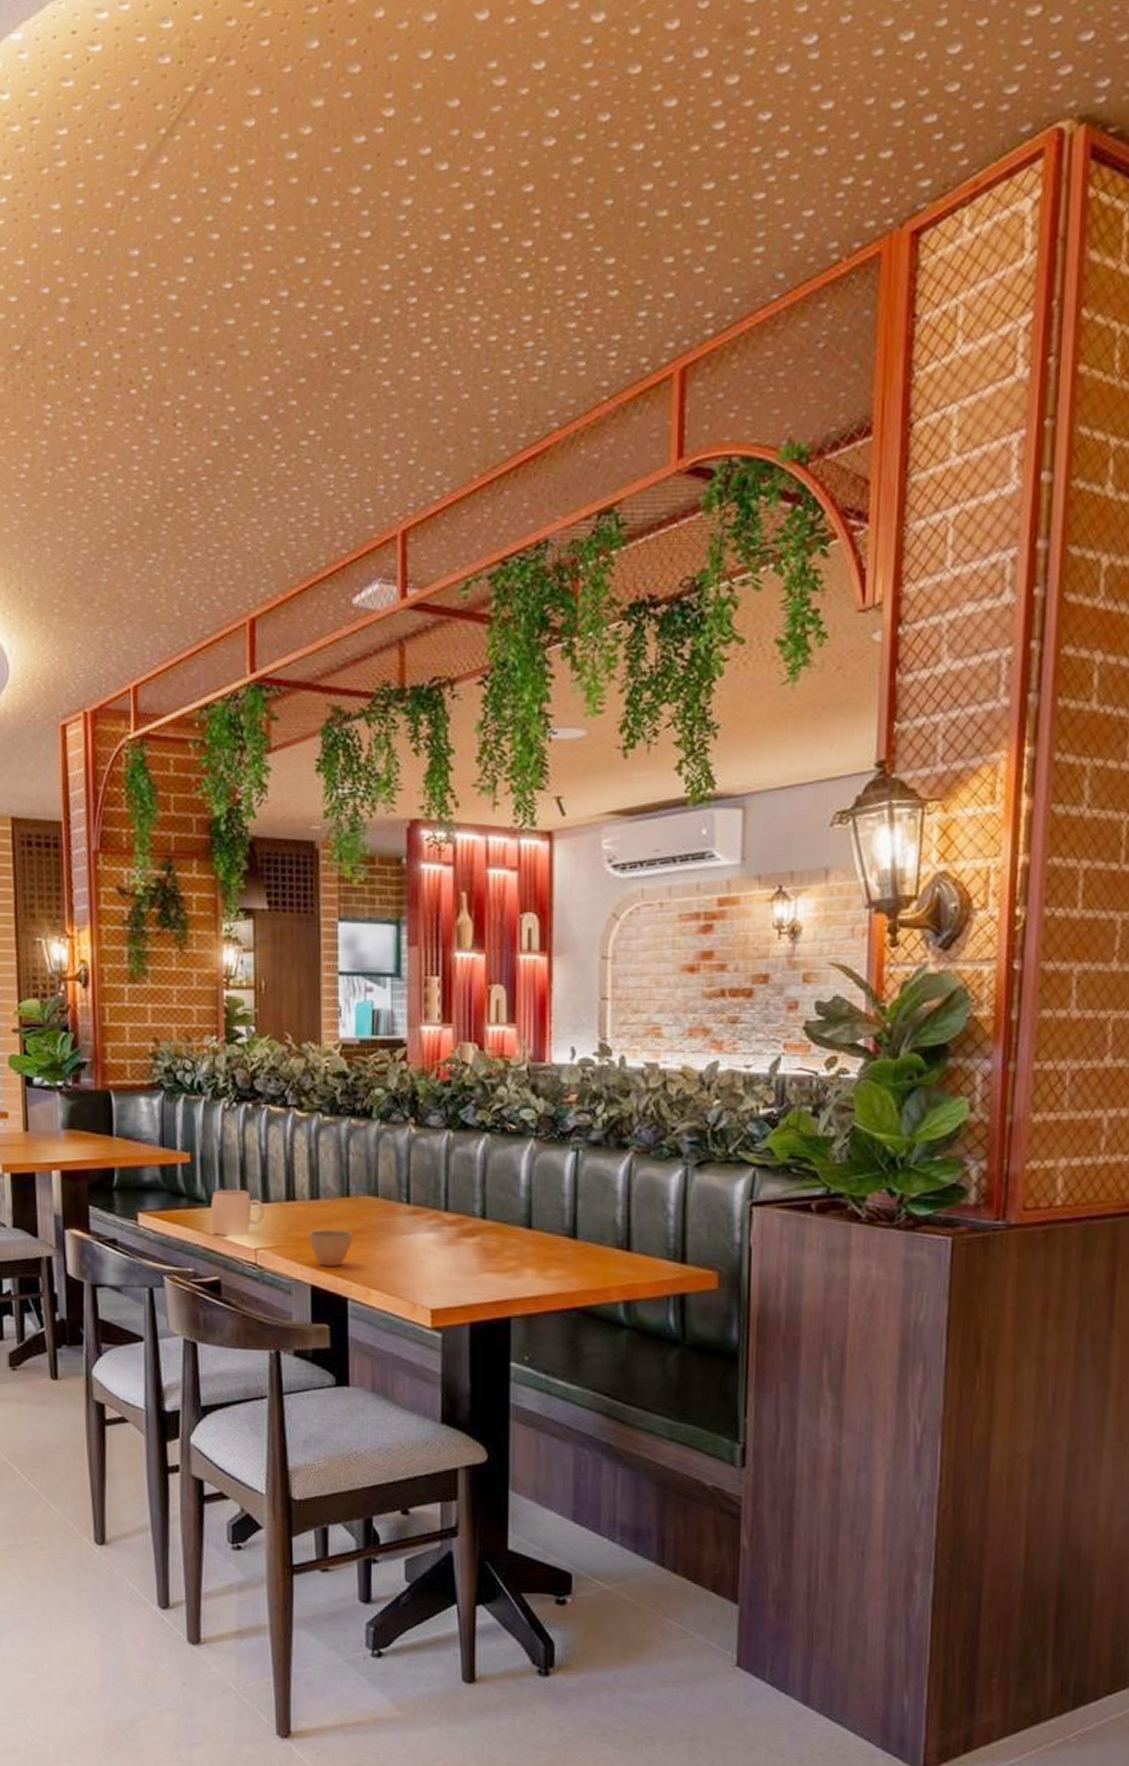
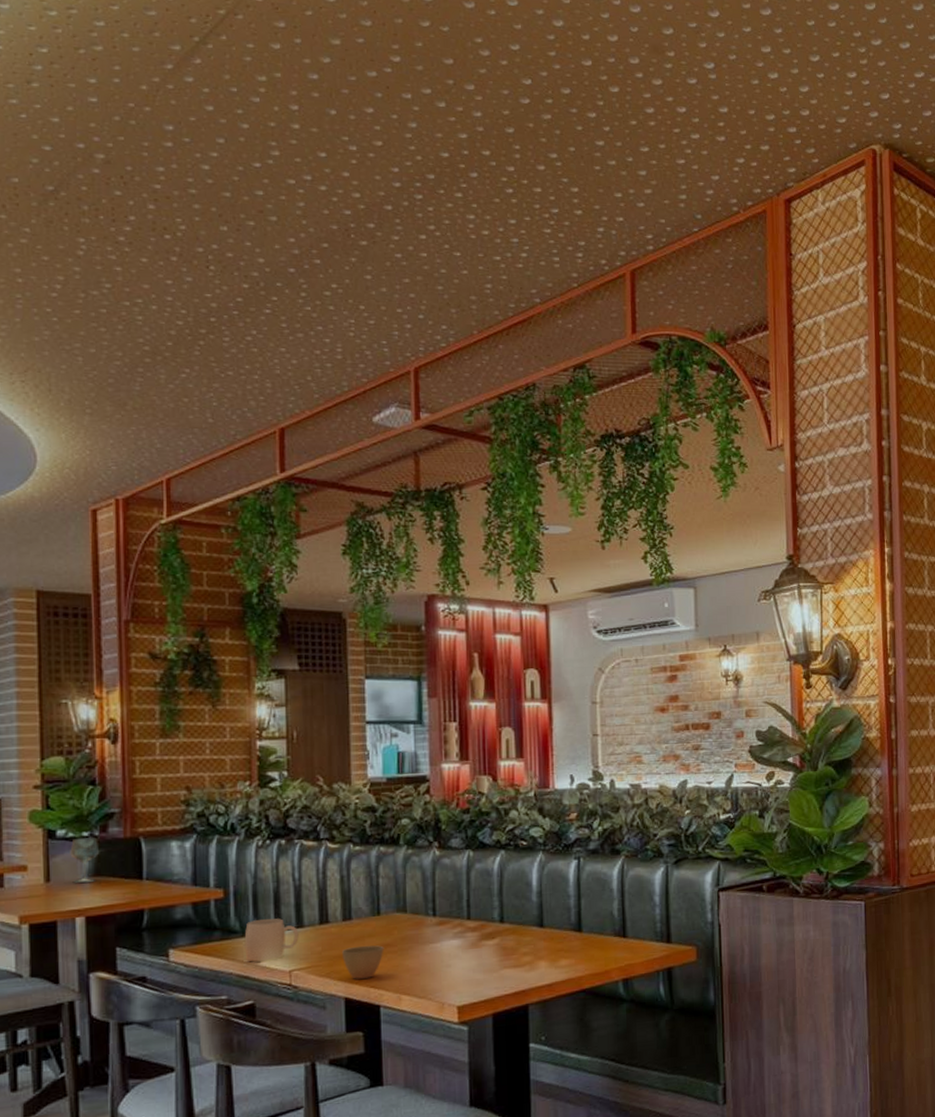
wine glass: none [46,1087,73,1134] -> present [70,837,100,883]

